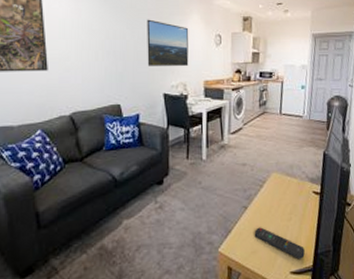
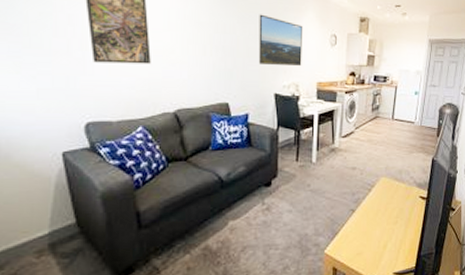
remote control: present [254,227,305,260] -> none [360,230,408,261]

